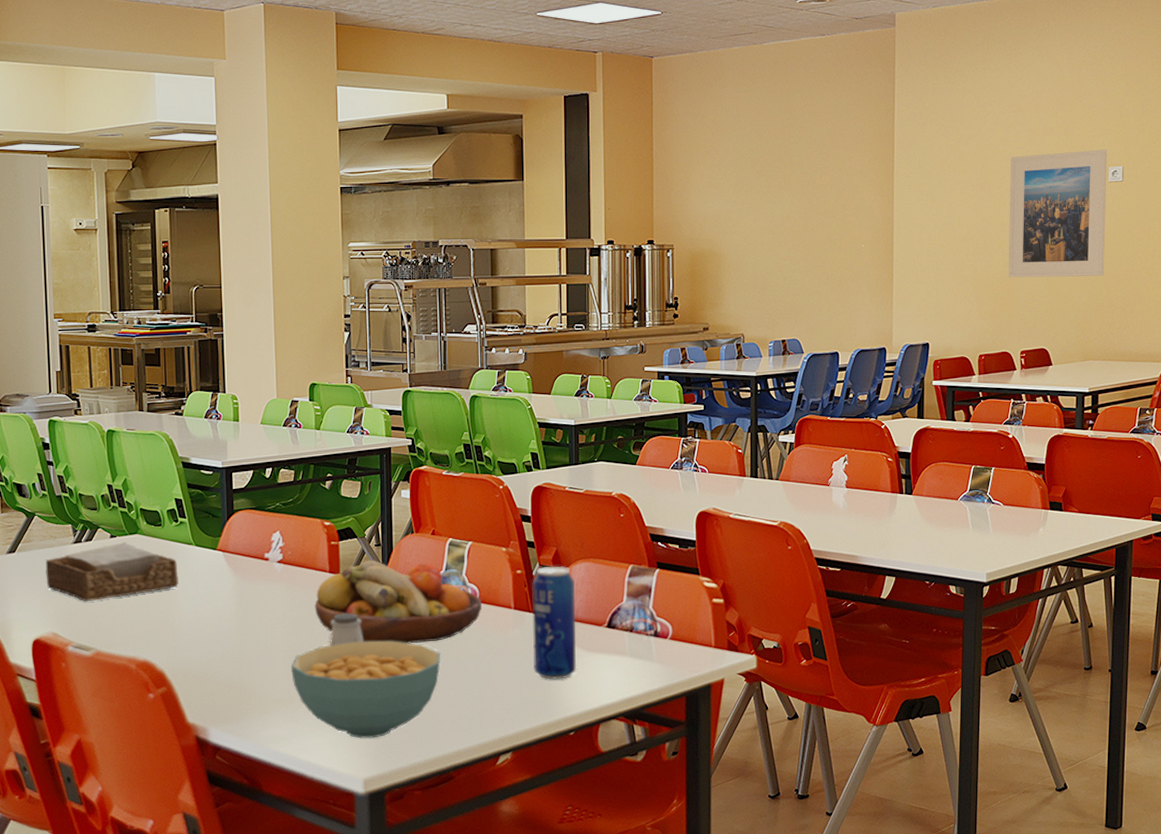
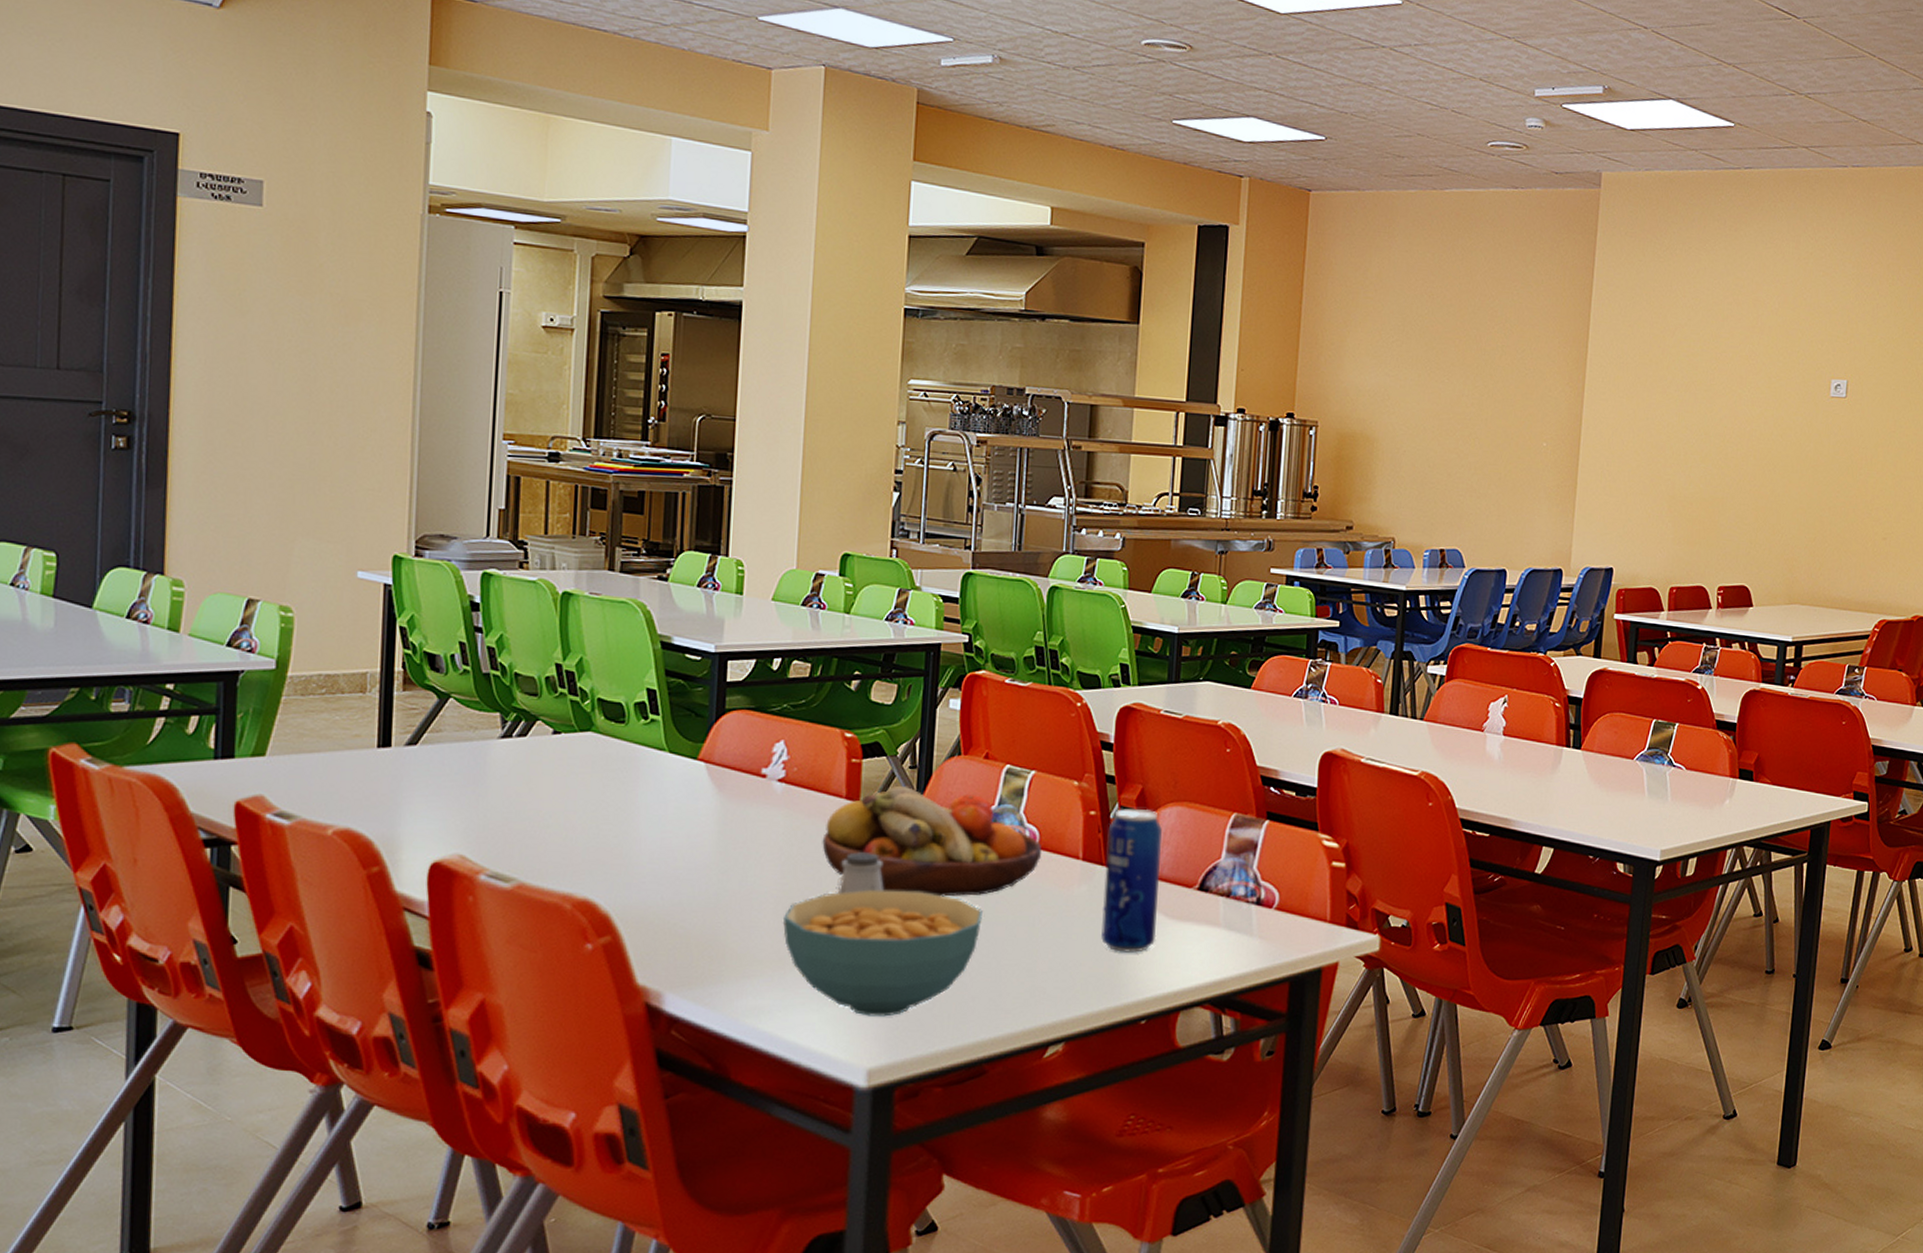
napkin holder: present [45,542,180,602] -> none [457,741,643,817]
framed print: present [1008,149,1107,278] -> none [1709,356,1831,506]

